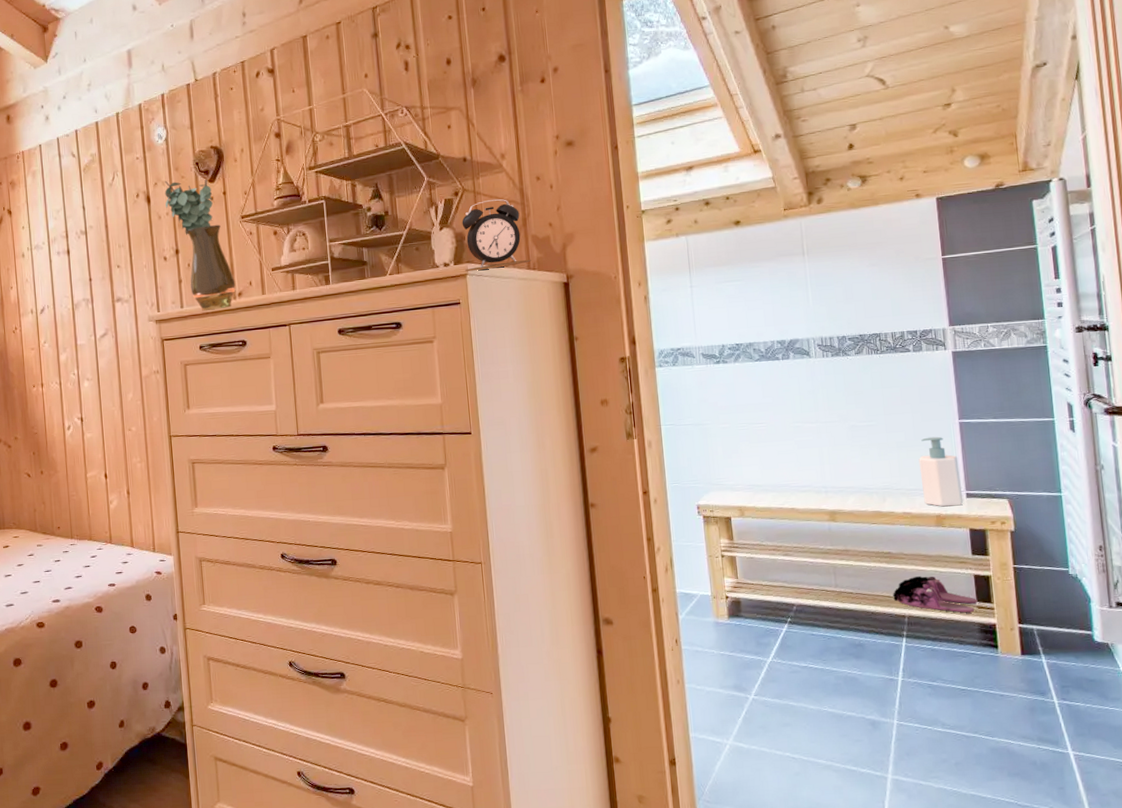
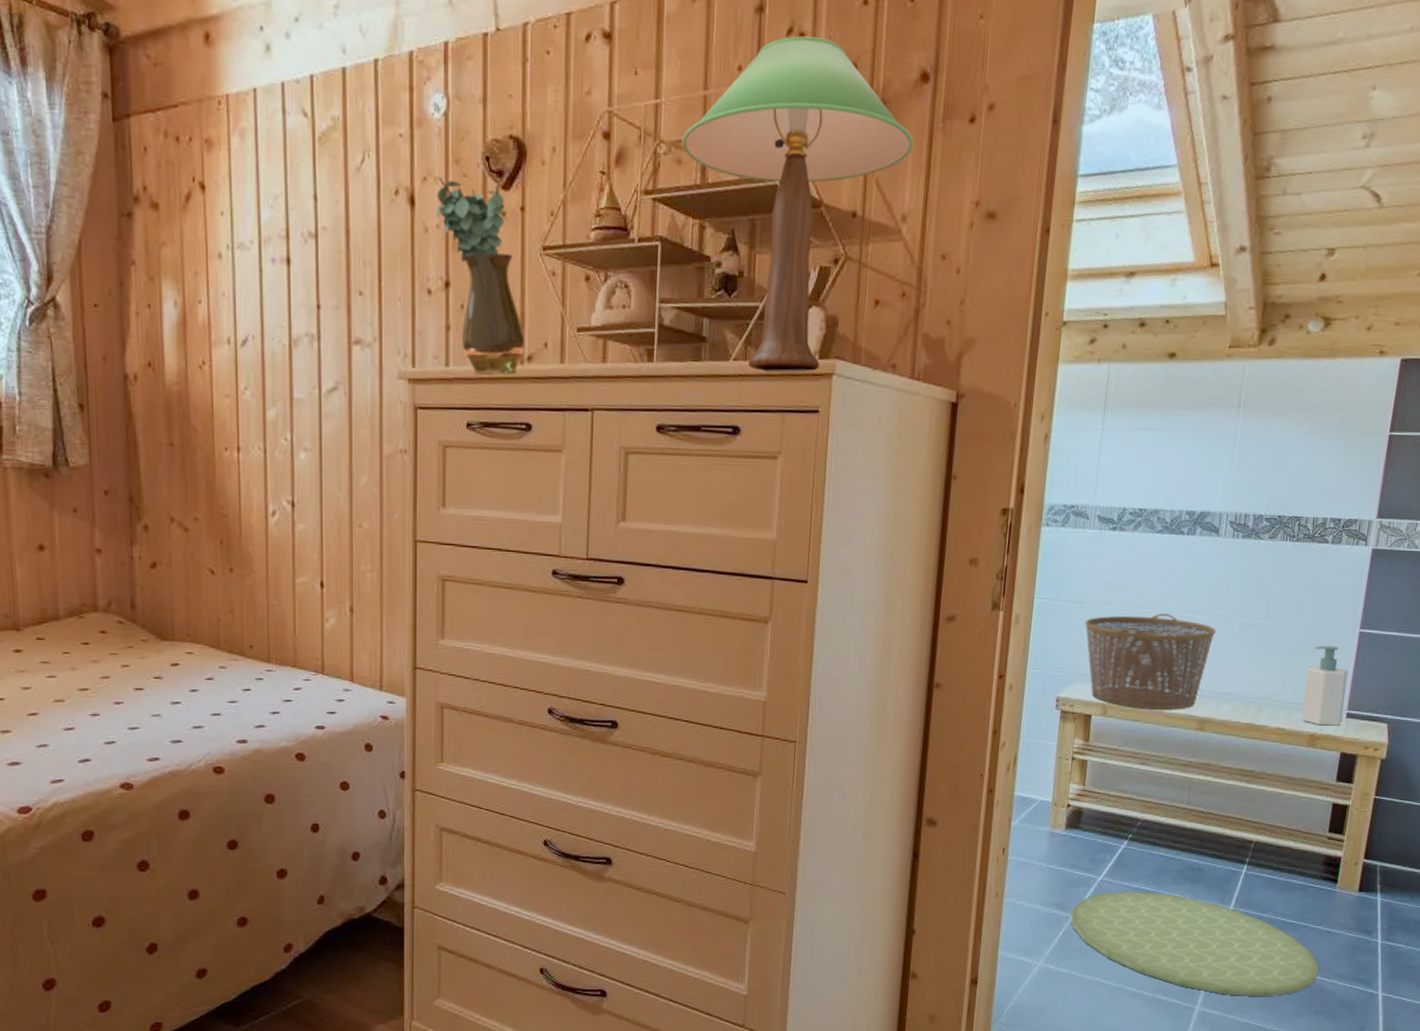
table lamp: none [331,46,502,281] -> present [682,36,915,374]
alarm clock: present [462,199,532,272] -> none [831,276,917,372]
basket: none [709,426,827,508] -> present [1085,614,1217,710]
bath mat: none [749,669,1002,763] -> present [1070,891,1320,997]
slippers: present [893,575,978,613] -> none [1244,799,1330,843]

